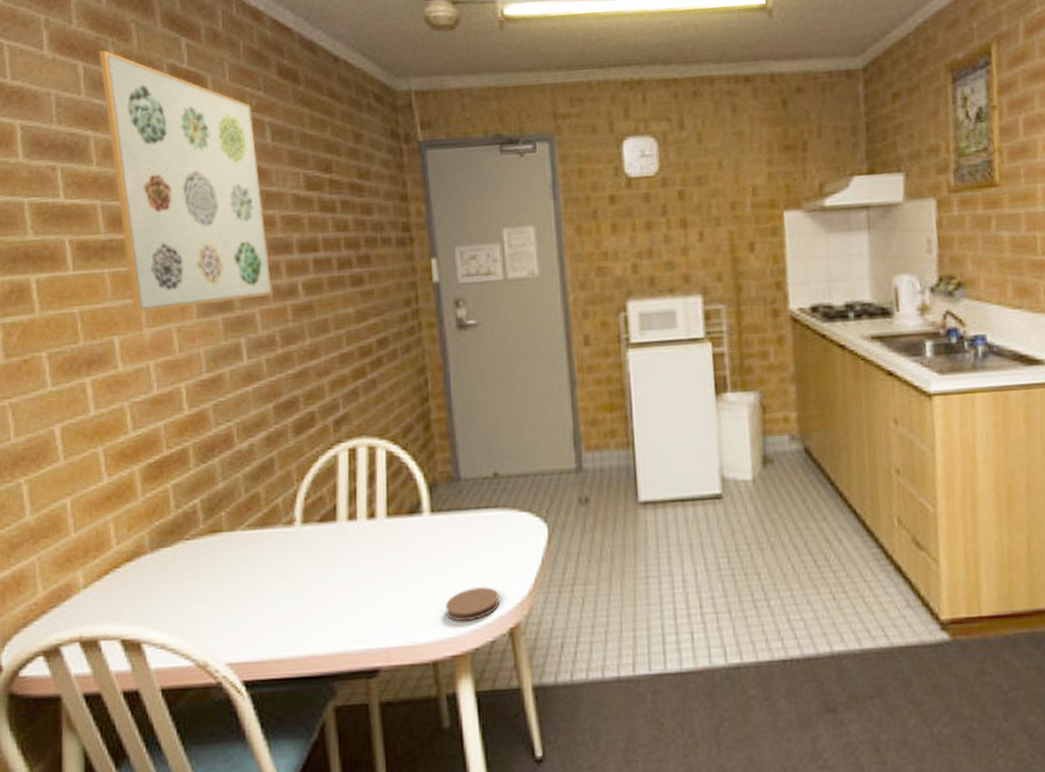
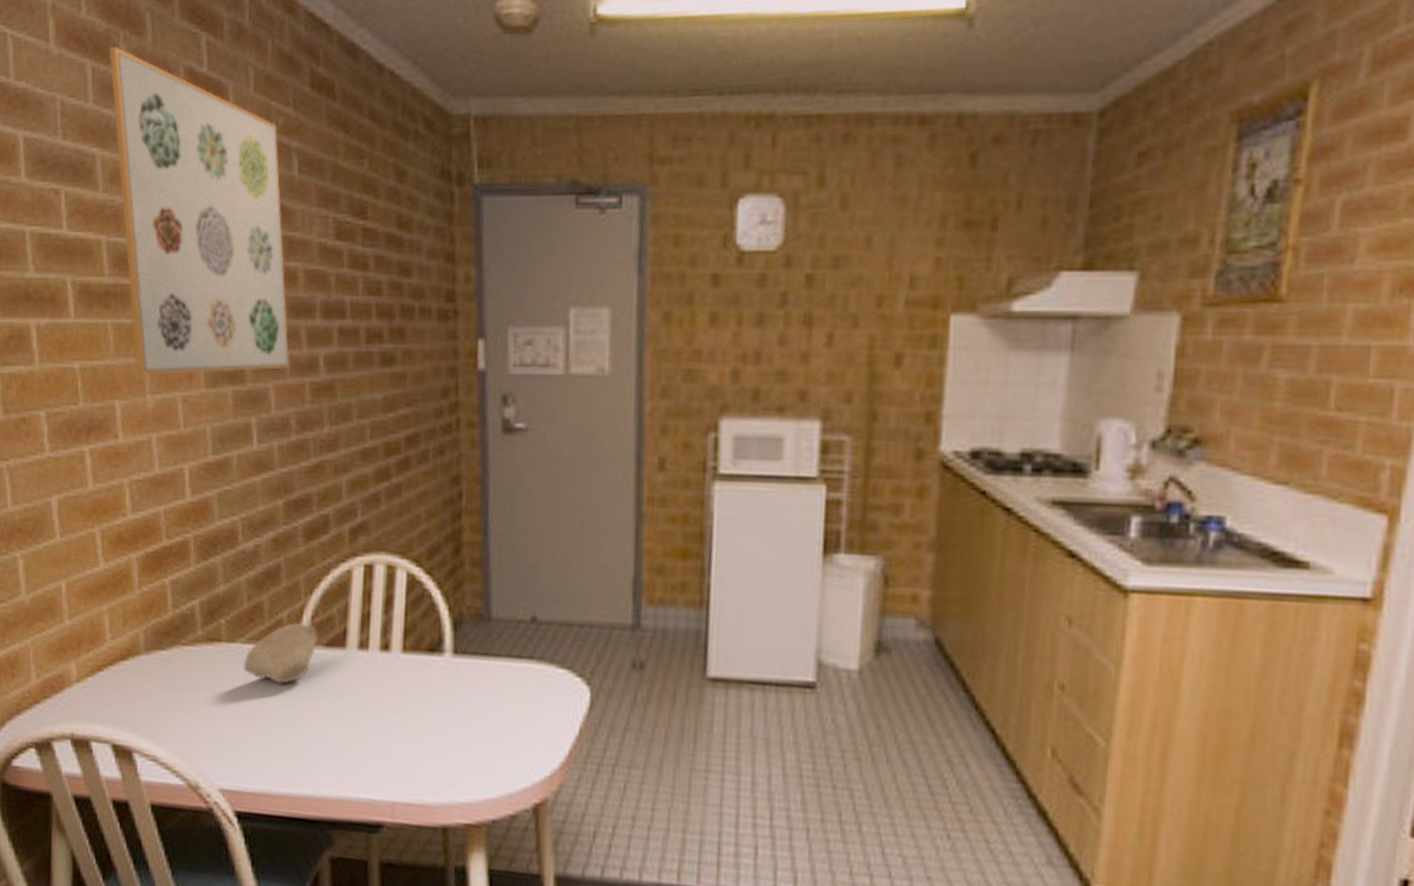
bowl: none [243,505,312,562] -> present [243,622,319,685]
coaster: present [446,587,500,622] -> none [462,749,525,788]

